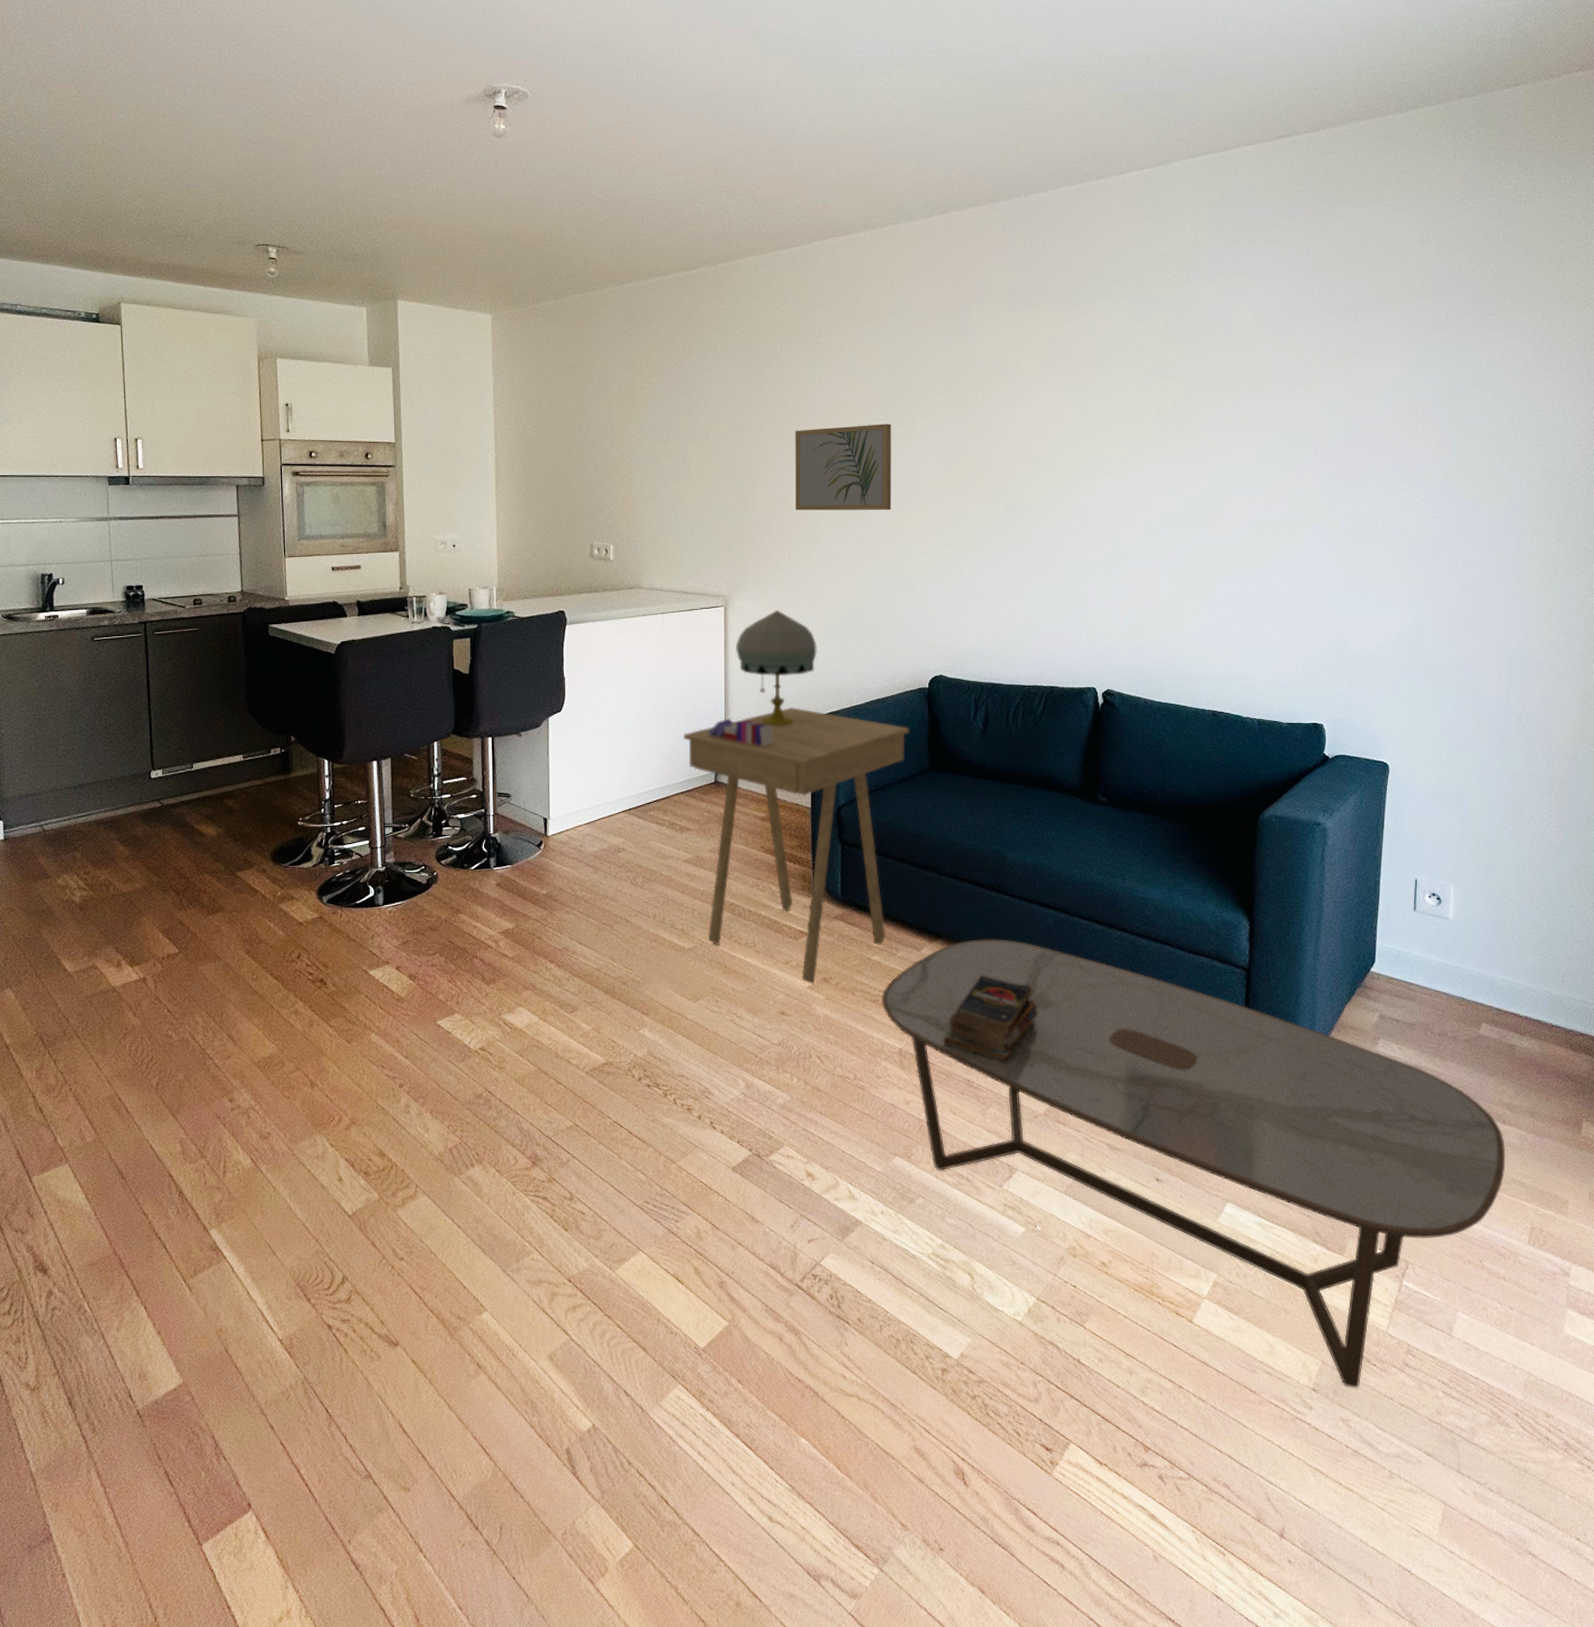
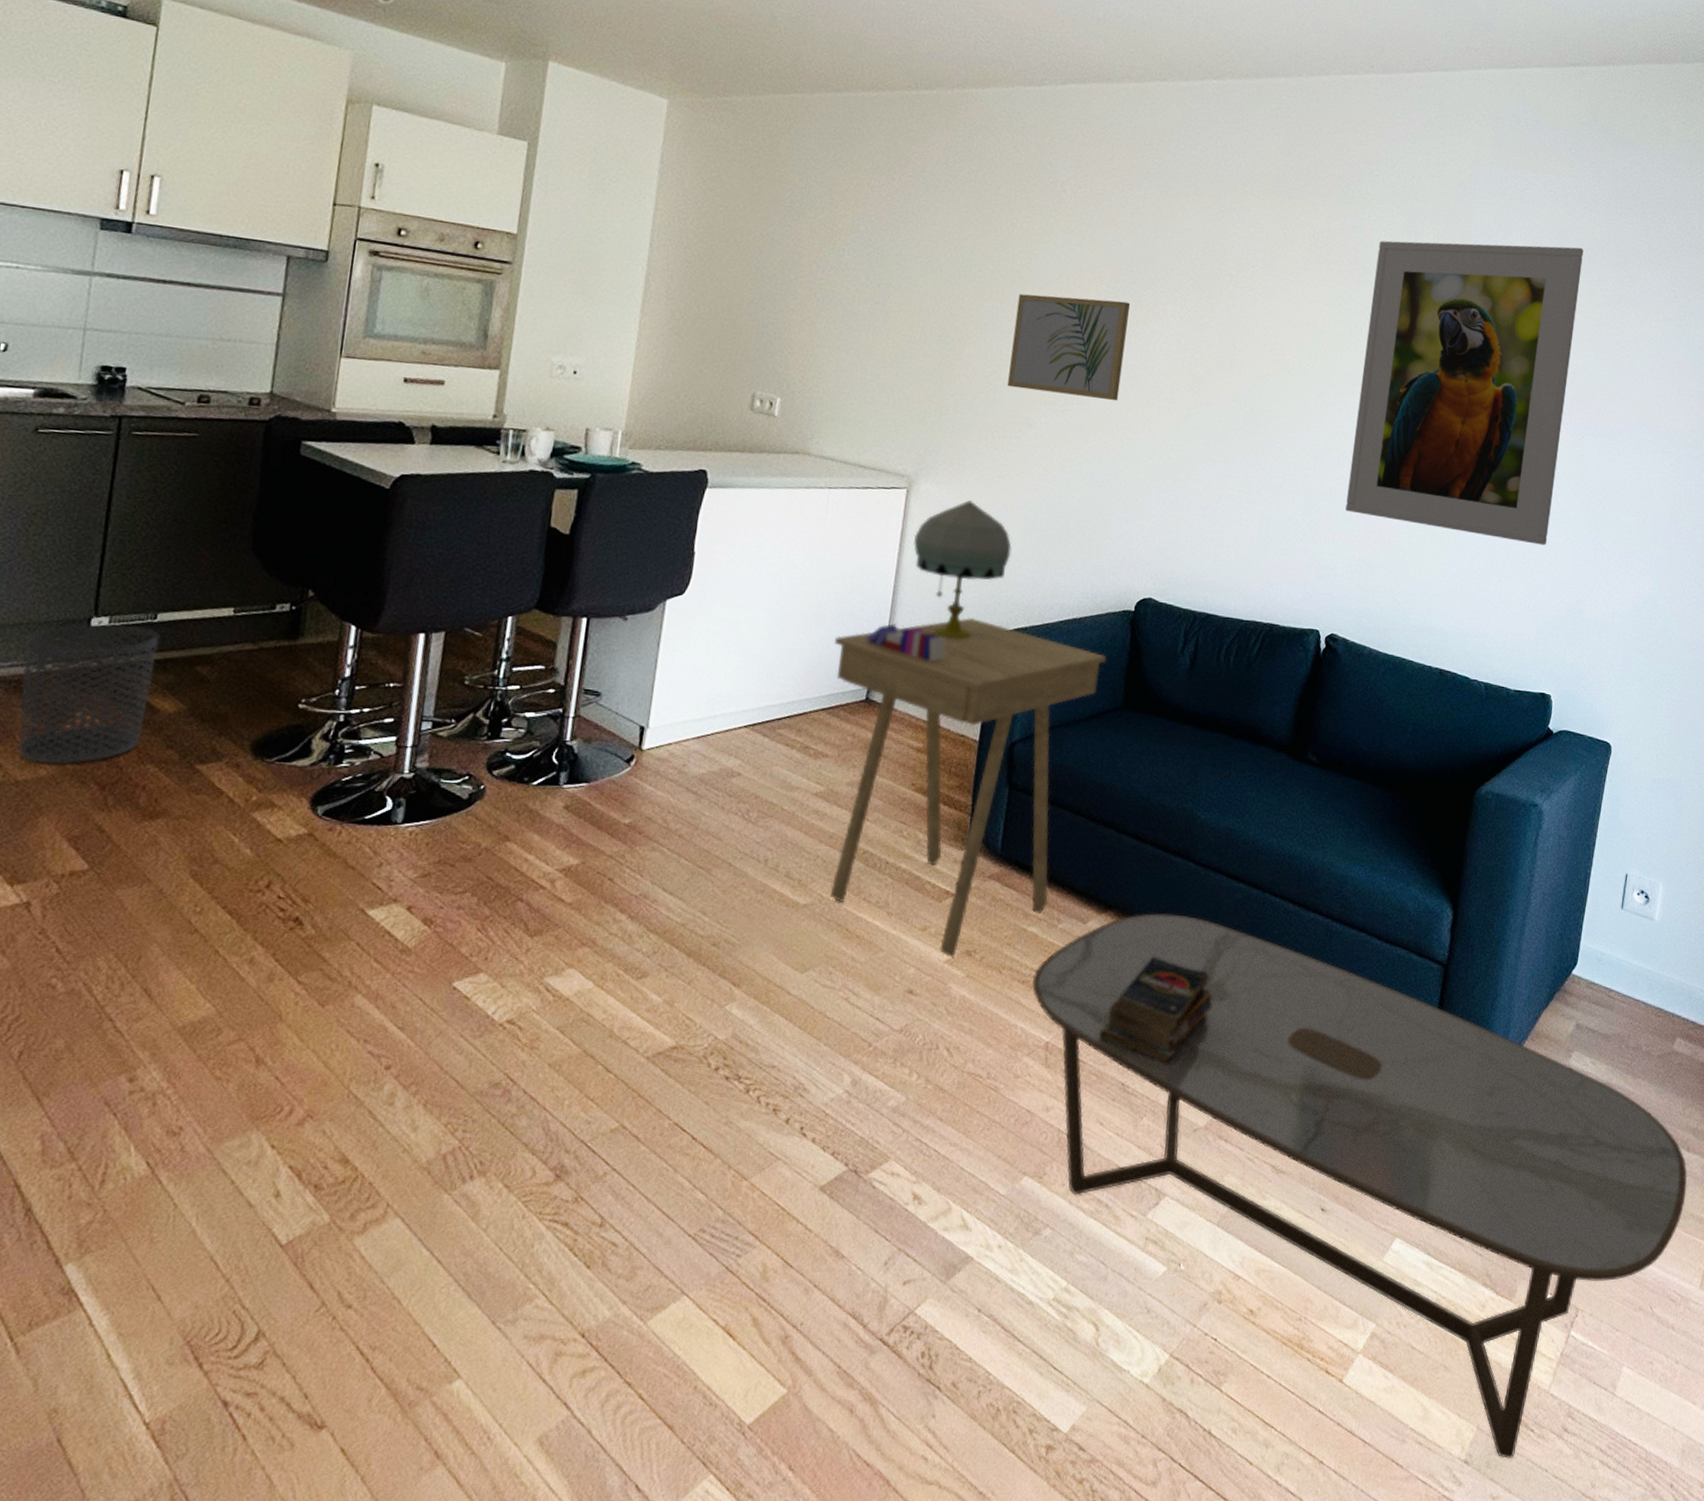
waste bin: none [111,775,198,879] -> present [17,624,160,764]
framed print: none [1108,308,1312,590] -> present [1345,240,1584,545]

